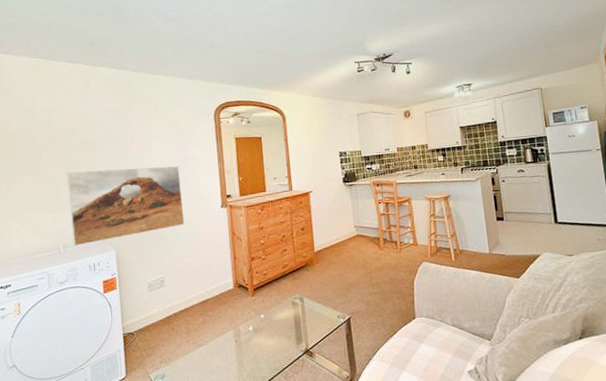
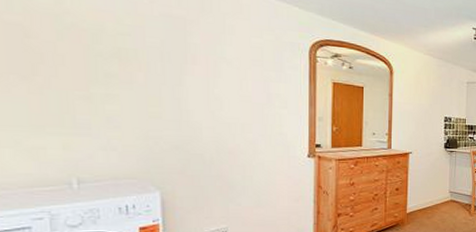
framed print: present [67,166,185,246] -> none [88,85,260,182]

